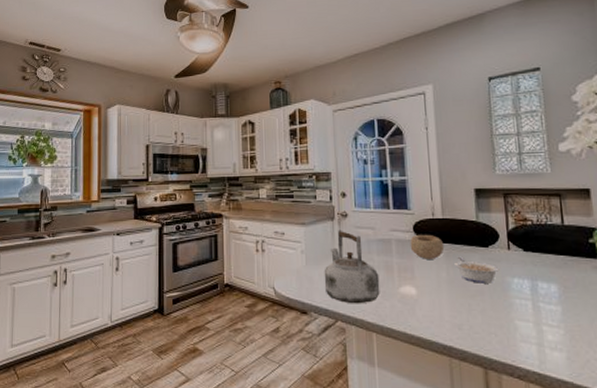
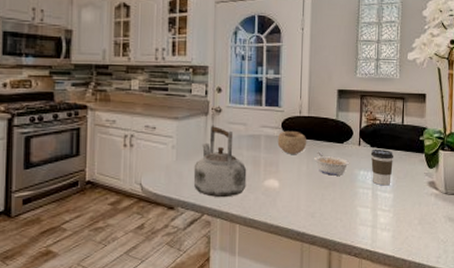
coffee cup: none [524,253,557,297] -> present [370,148,394,186]

